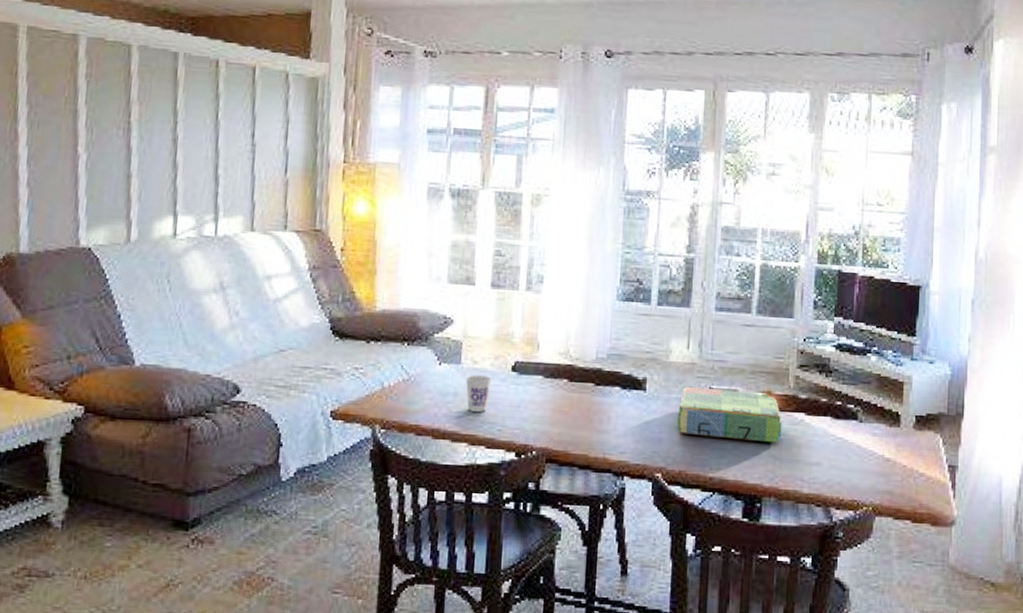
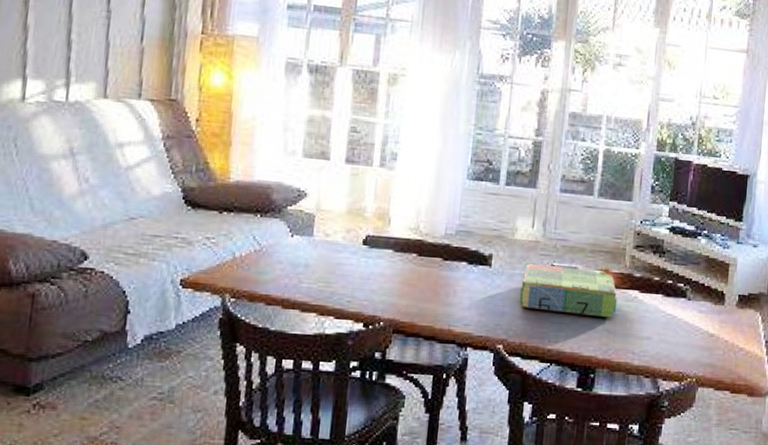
cup: present [465,375,492,412] -> none [317,247,343,284]

